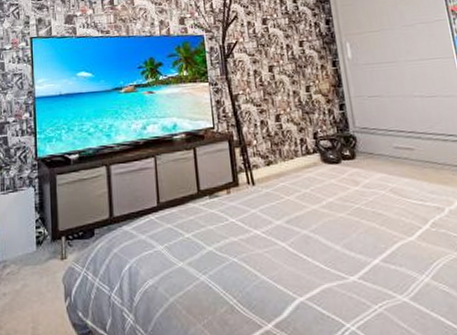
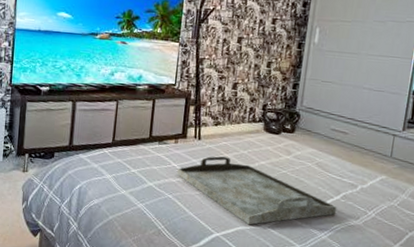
serving tray: none [237,199,431,280] -> present [177,156,337,225]

